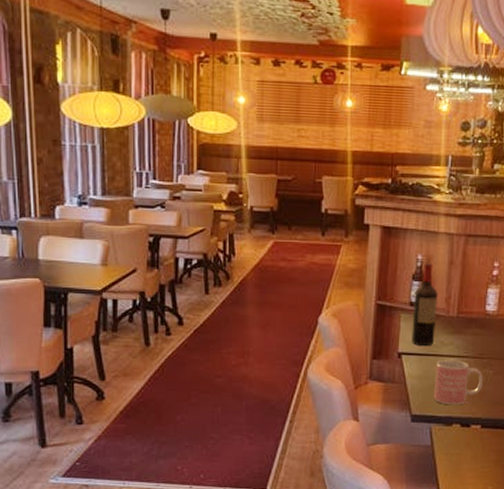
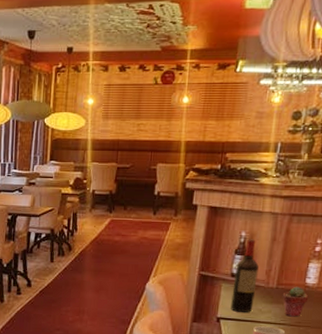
potted succulent: none [463,314,490,348] -> present [282,286,309,317]

